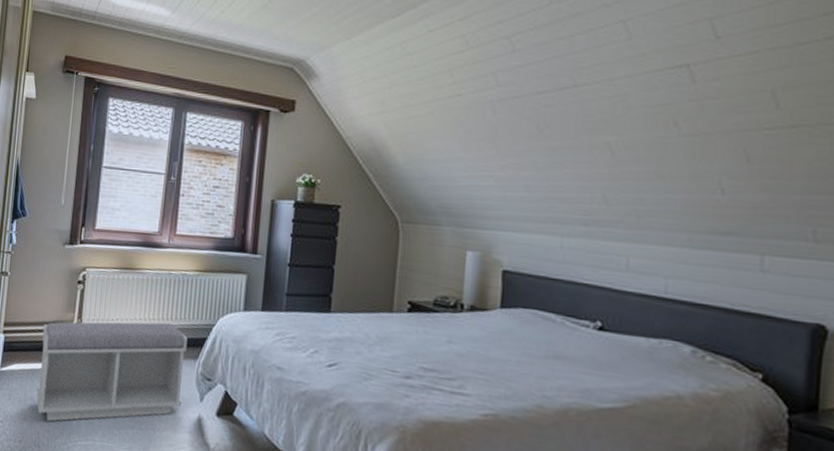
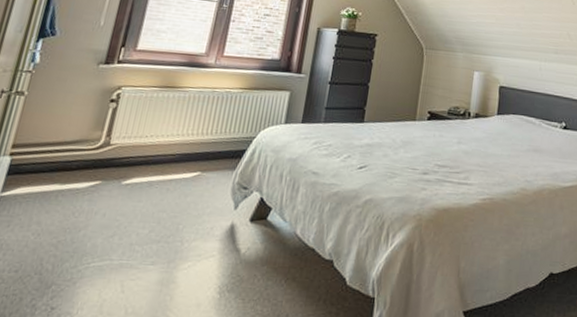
bench: present [36,322,188,422] -> none [43,136,227,245]

